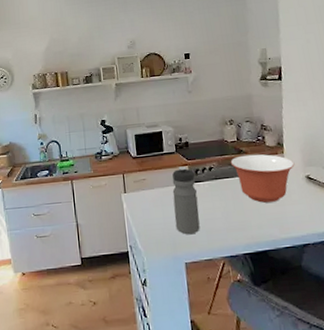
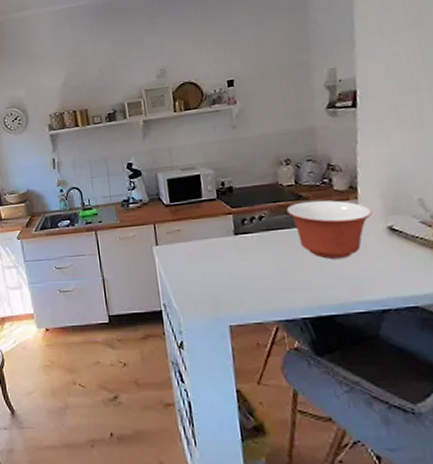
water bottle: present [172,166,200,235] -> none [212,215,248,294]

